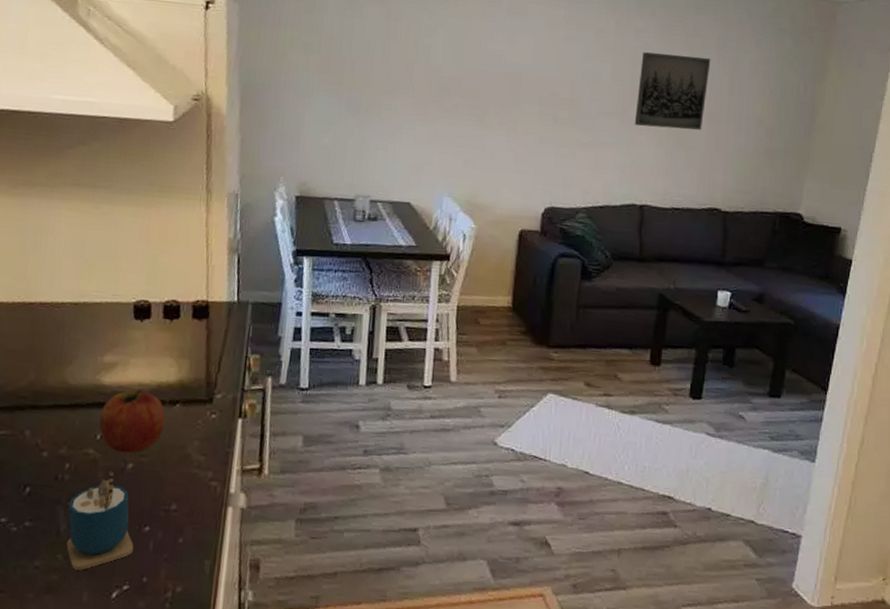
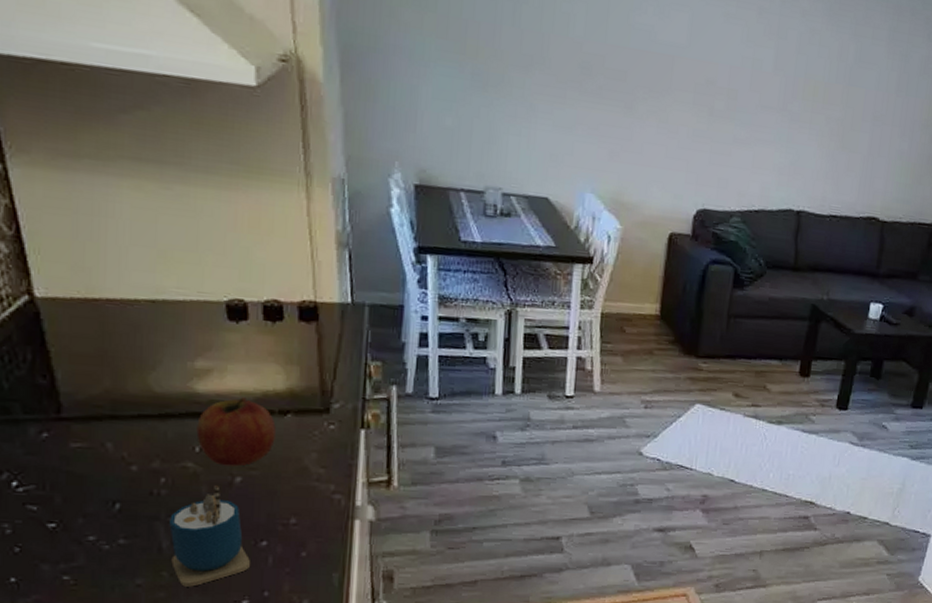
wall art: present [634,52,711,130] -> none [795,39,880,132]

